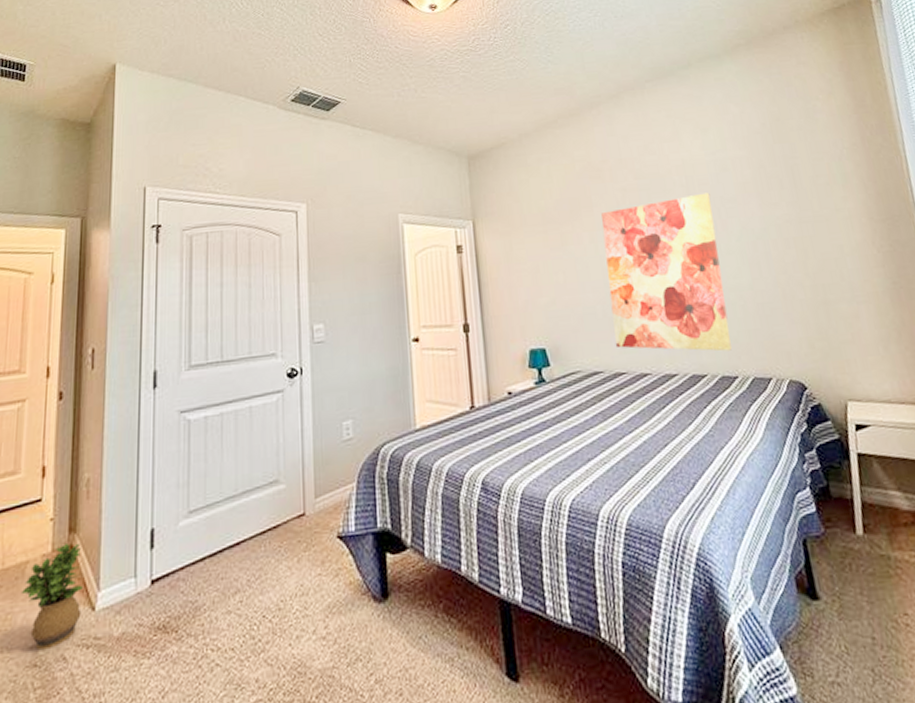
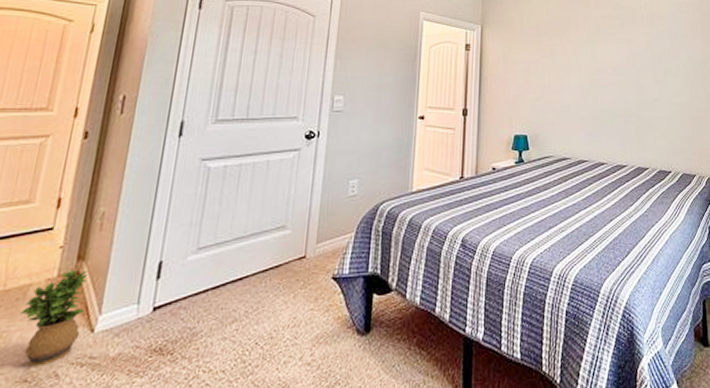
wall art: present [601,192,732,352] -> none [582,27,670,151]

